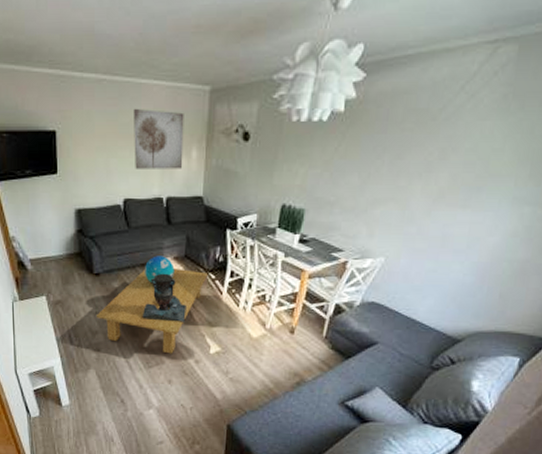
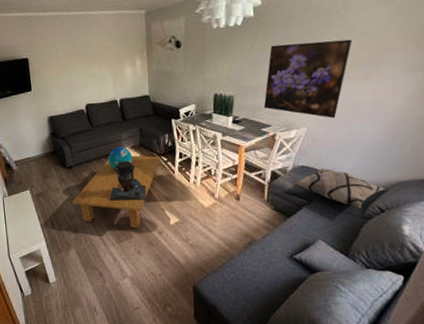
wall art: present [134,108,184,169] -> none [87,32,130,80]
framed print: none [338,152,457,249] -> present [263,39,353,118]
decorative pillow: none [359,307,460,357] -> present [294,168,384,209]

